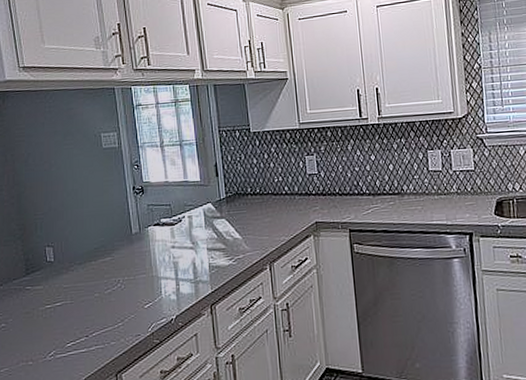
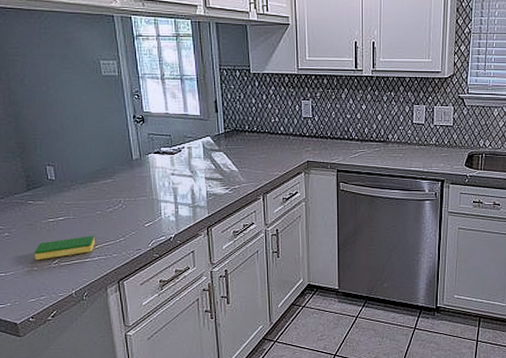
dish sponge: none [30,321,92,353] -> present [34,235,95,260]

